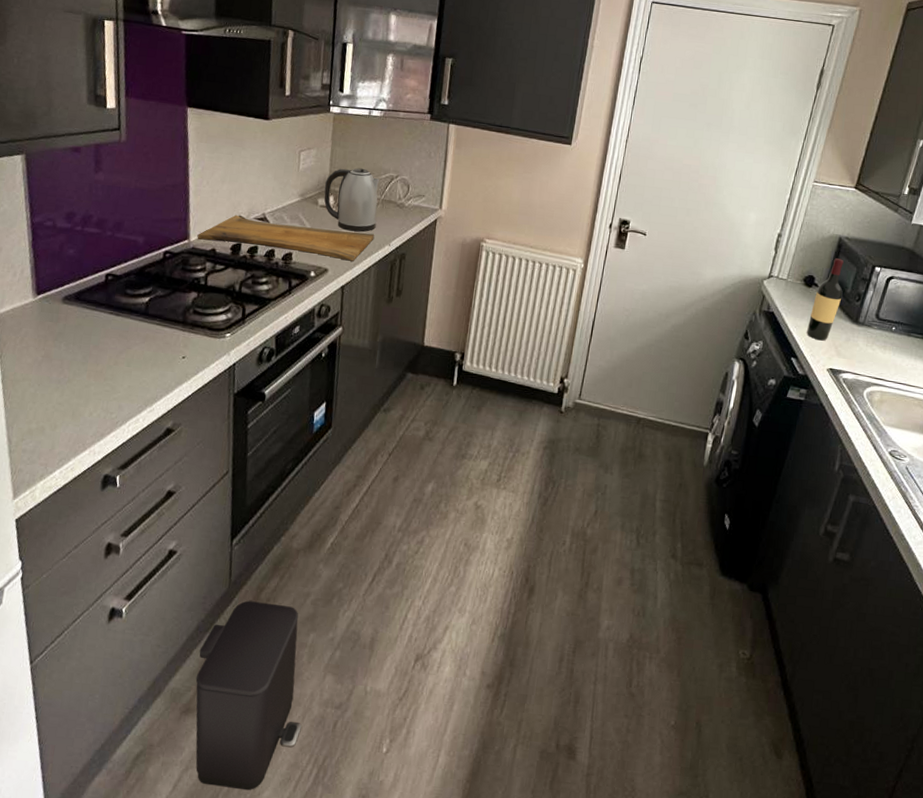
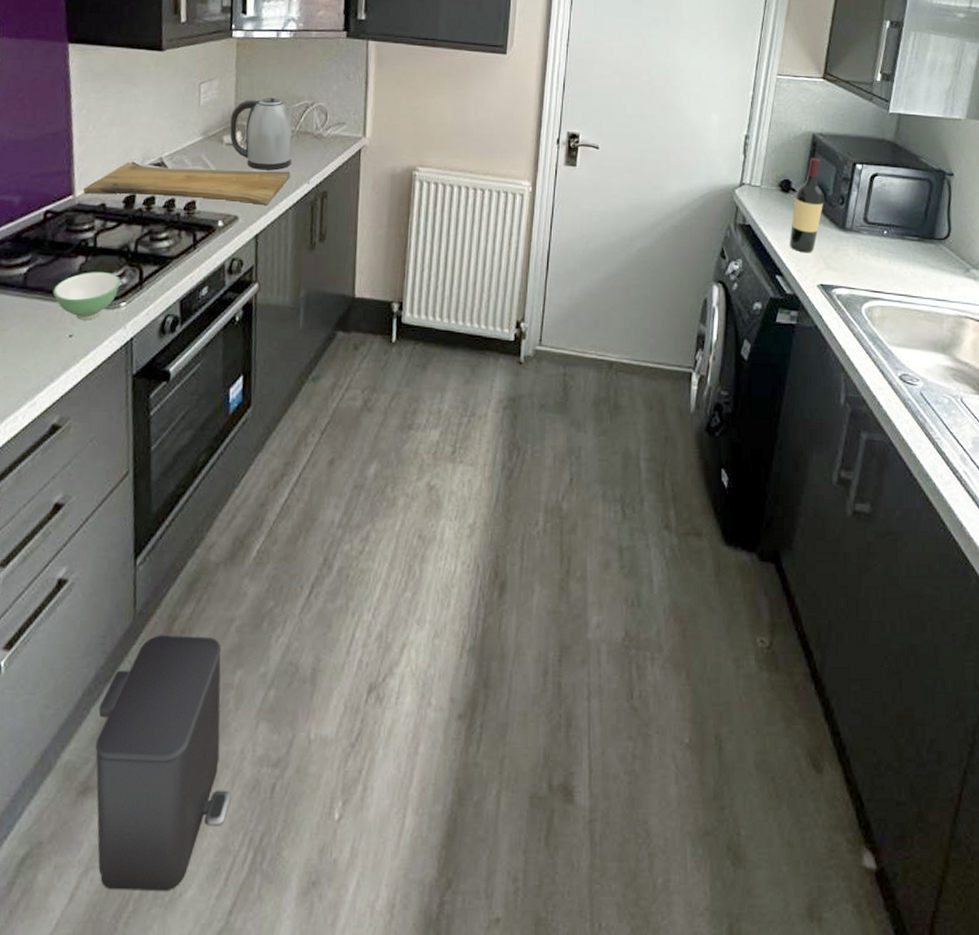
bowl: none [169,305,227,346] -> present [52,272,122,320]

